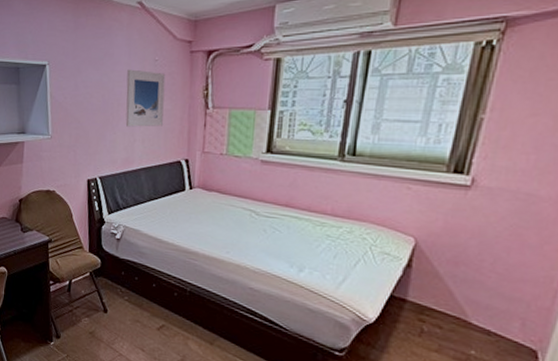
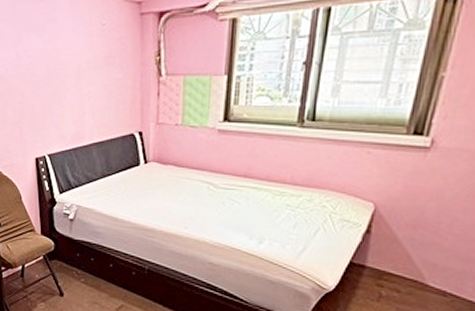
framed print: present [125,69,166,127] -> none [72,35,115,99]

